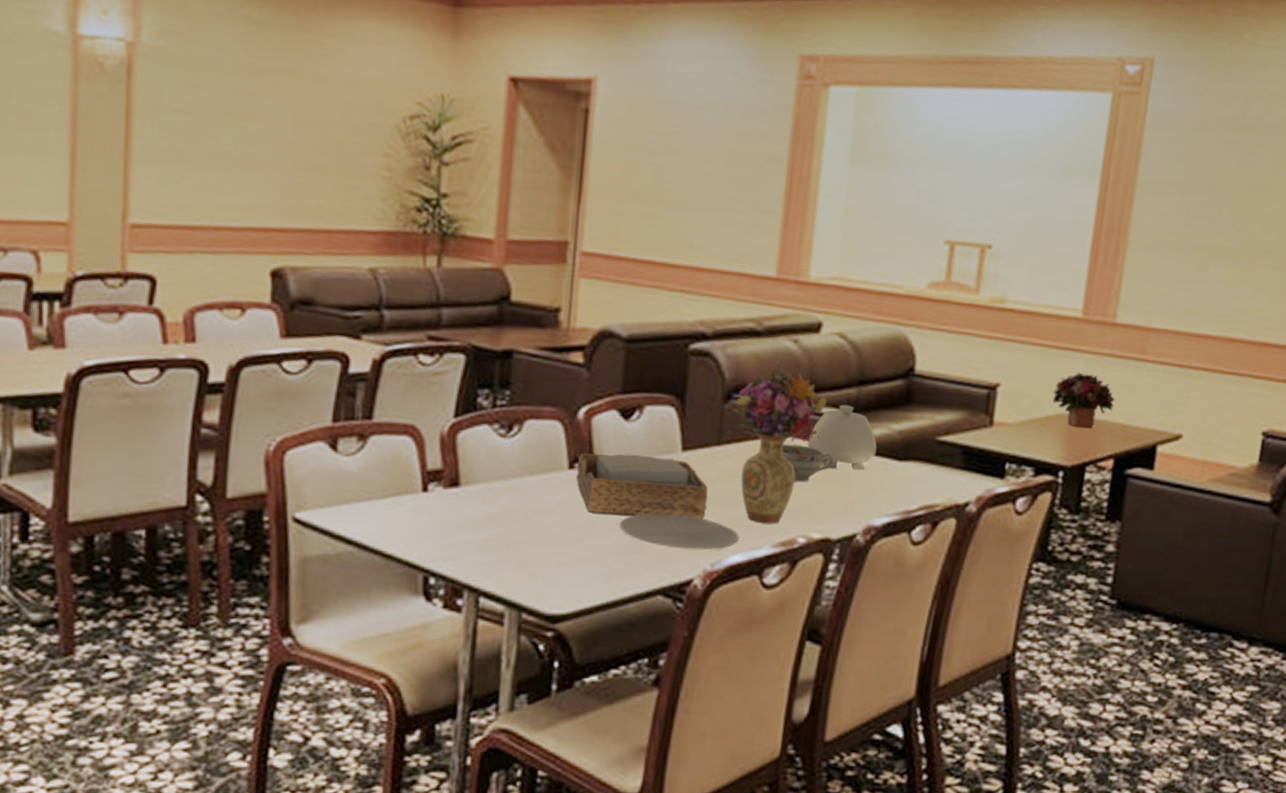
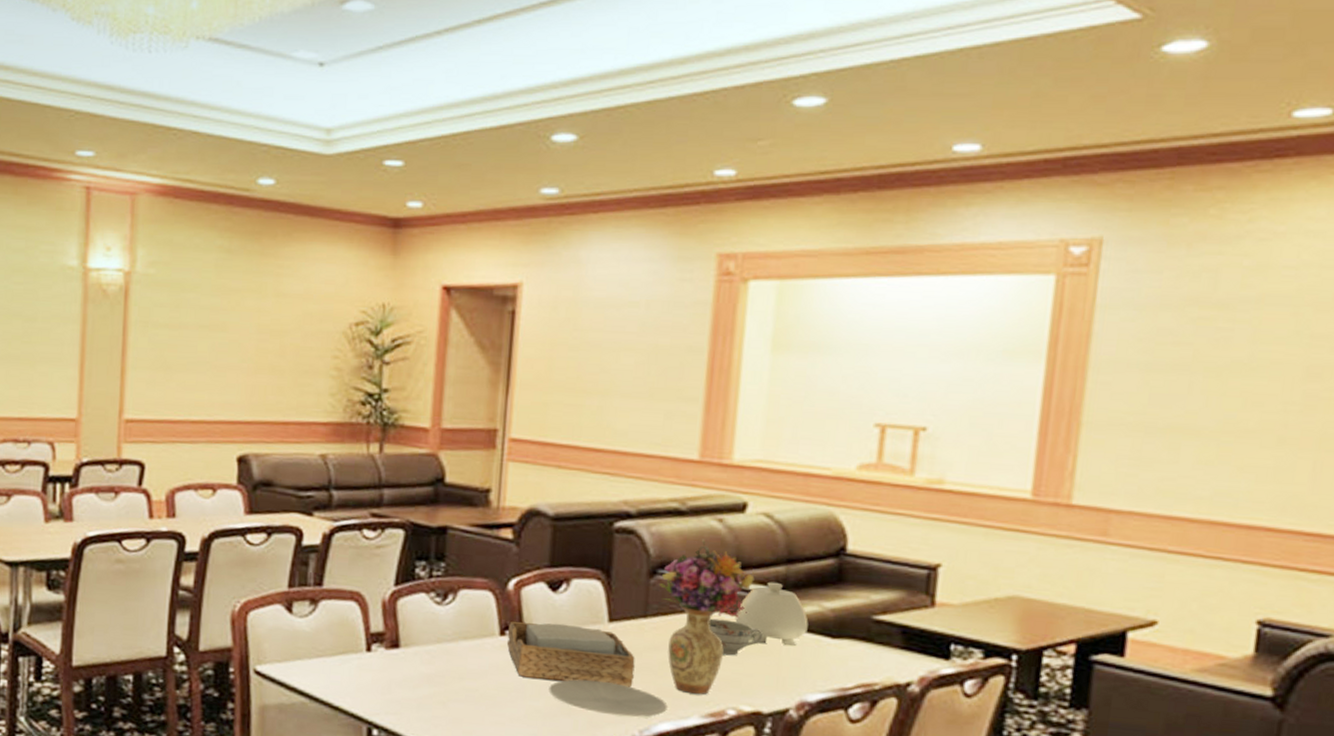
bouquet: present [1052,372,1115,429] -> none [1001,554,1074,612]

